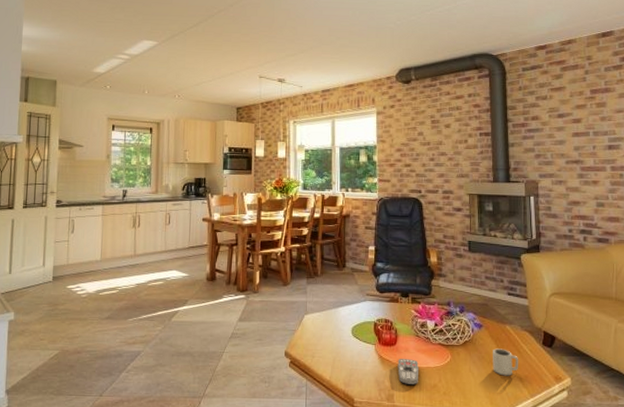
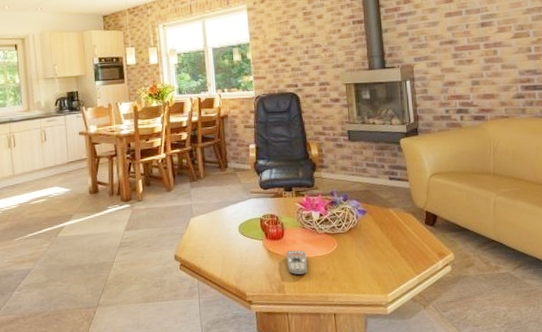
cup: present [493,348,519,376] -> none [377,231,404,258]

